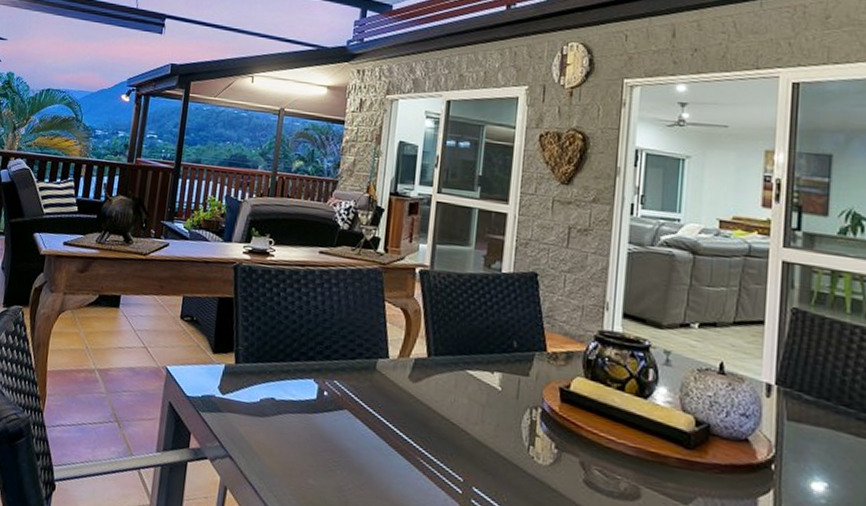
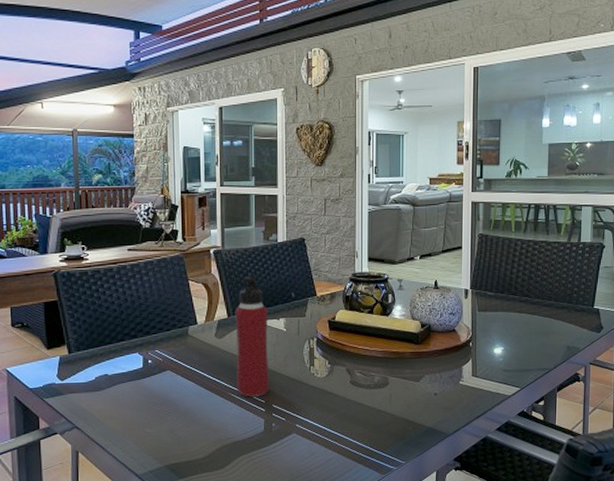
water bottle: none [428,307,479,472] -> present [235,274,270,397]

